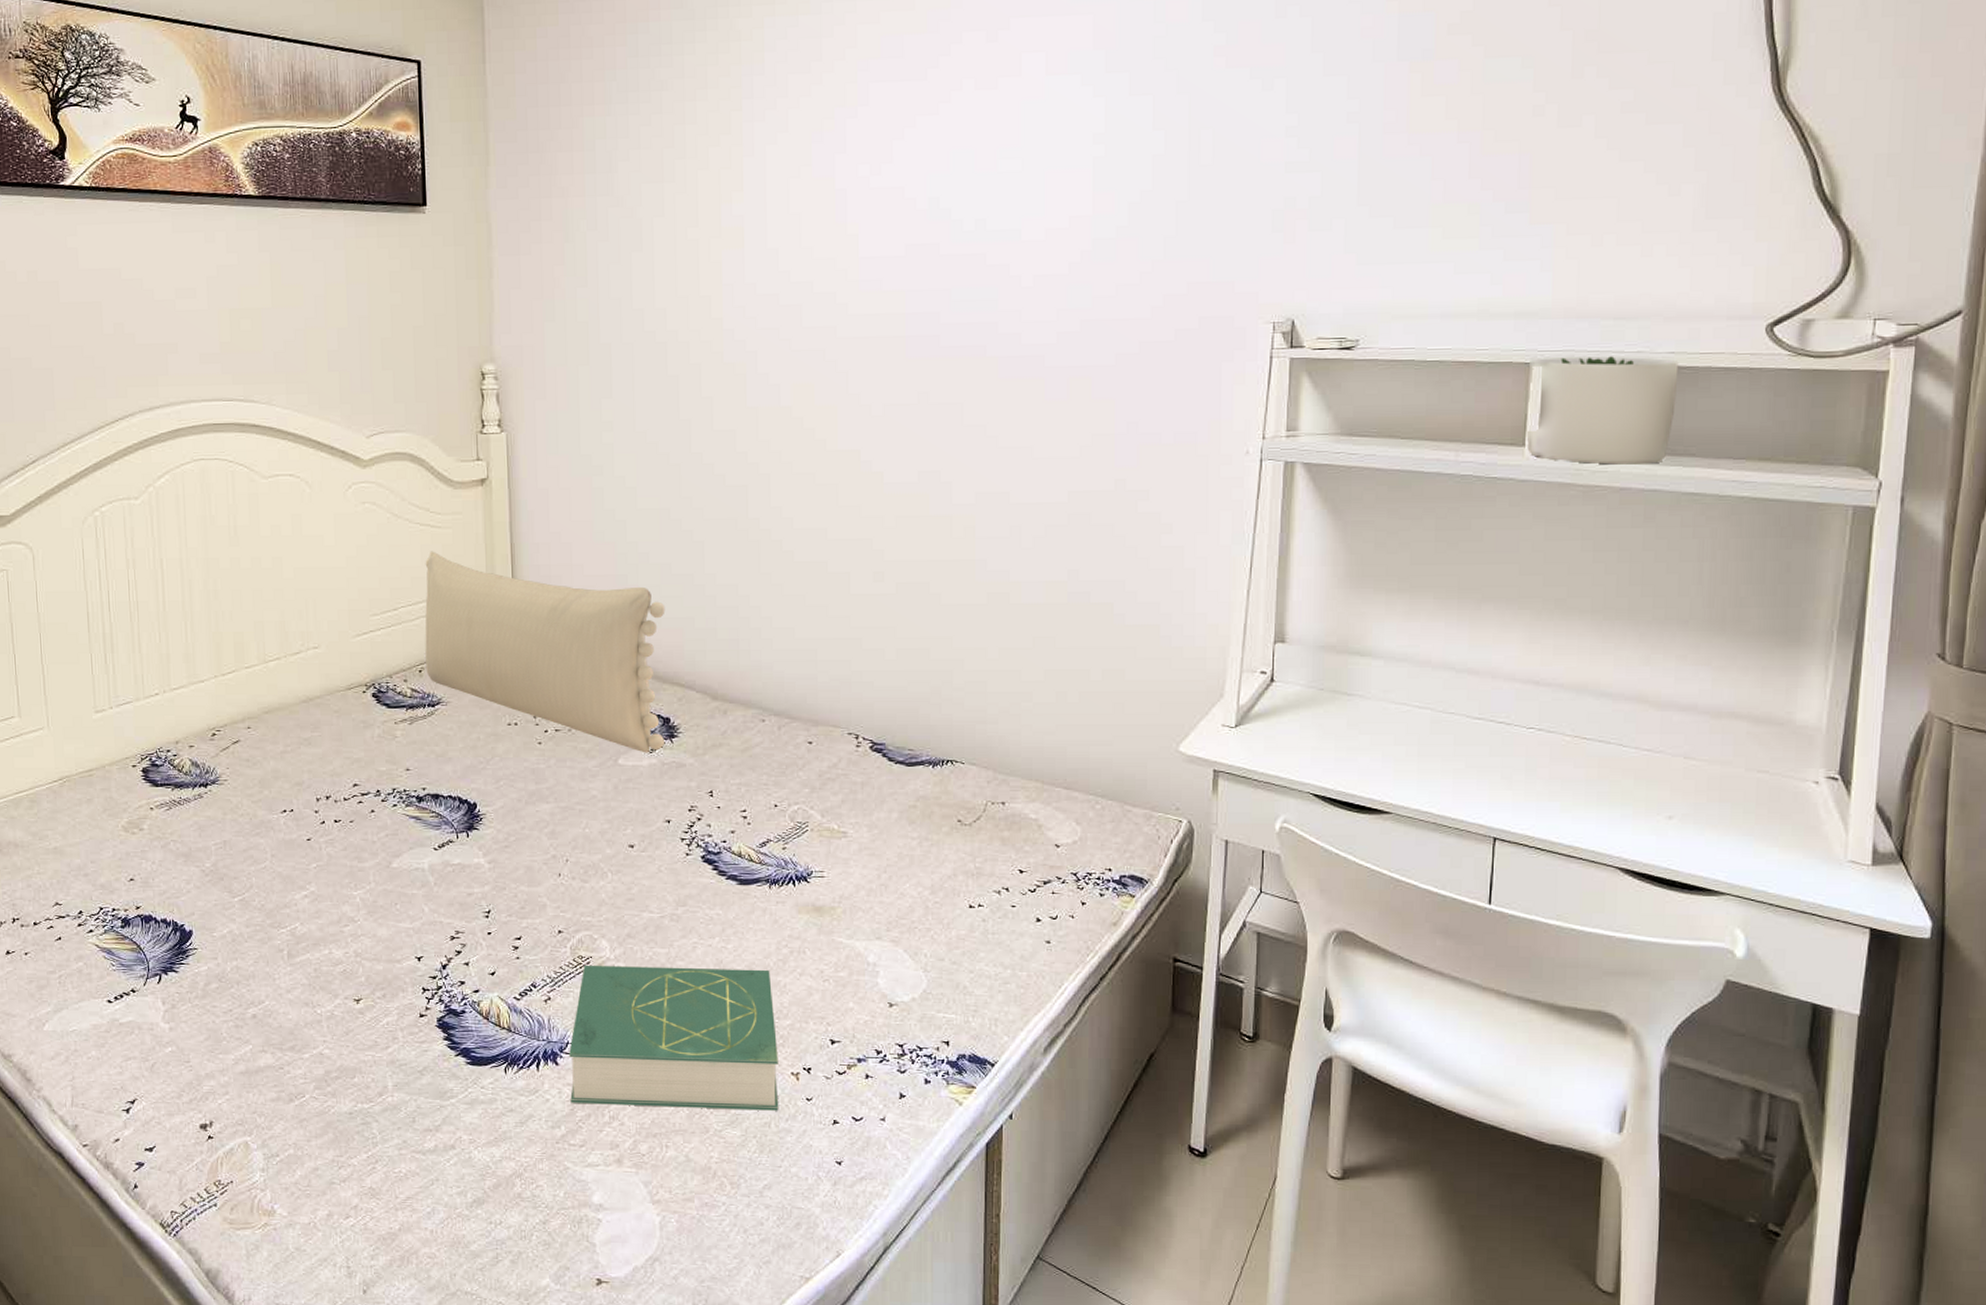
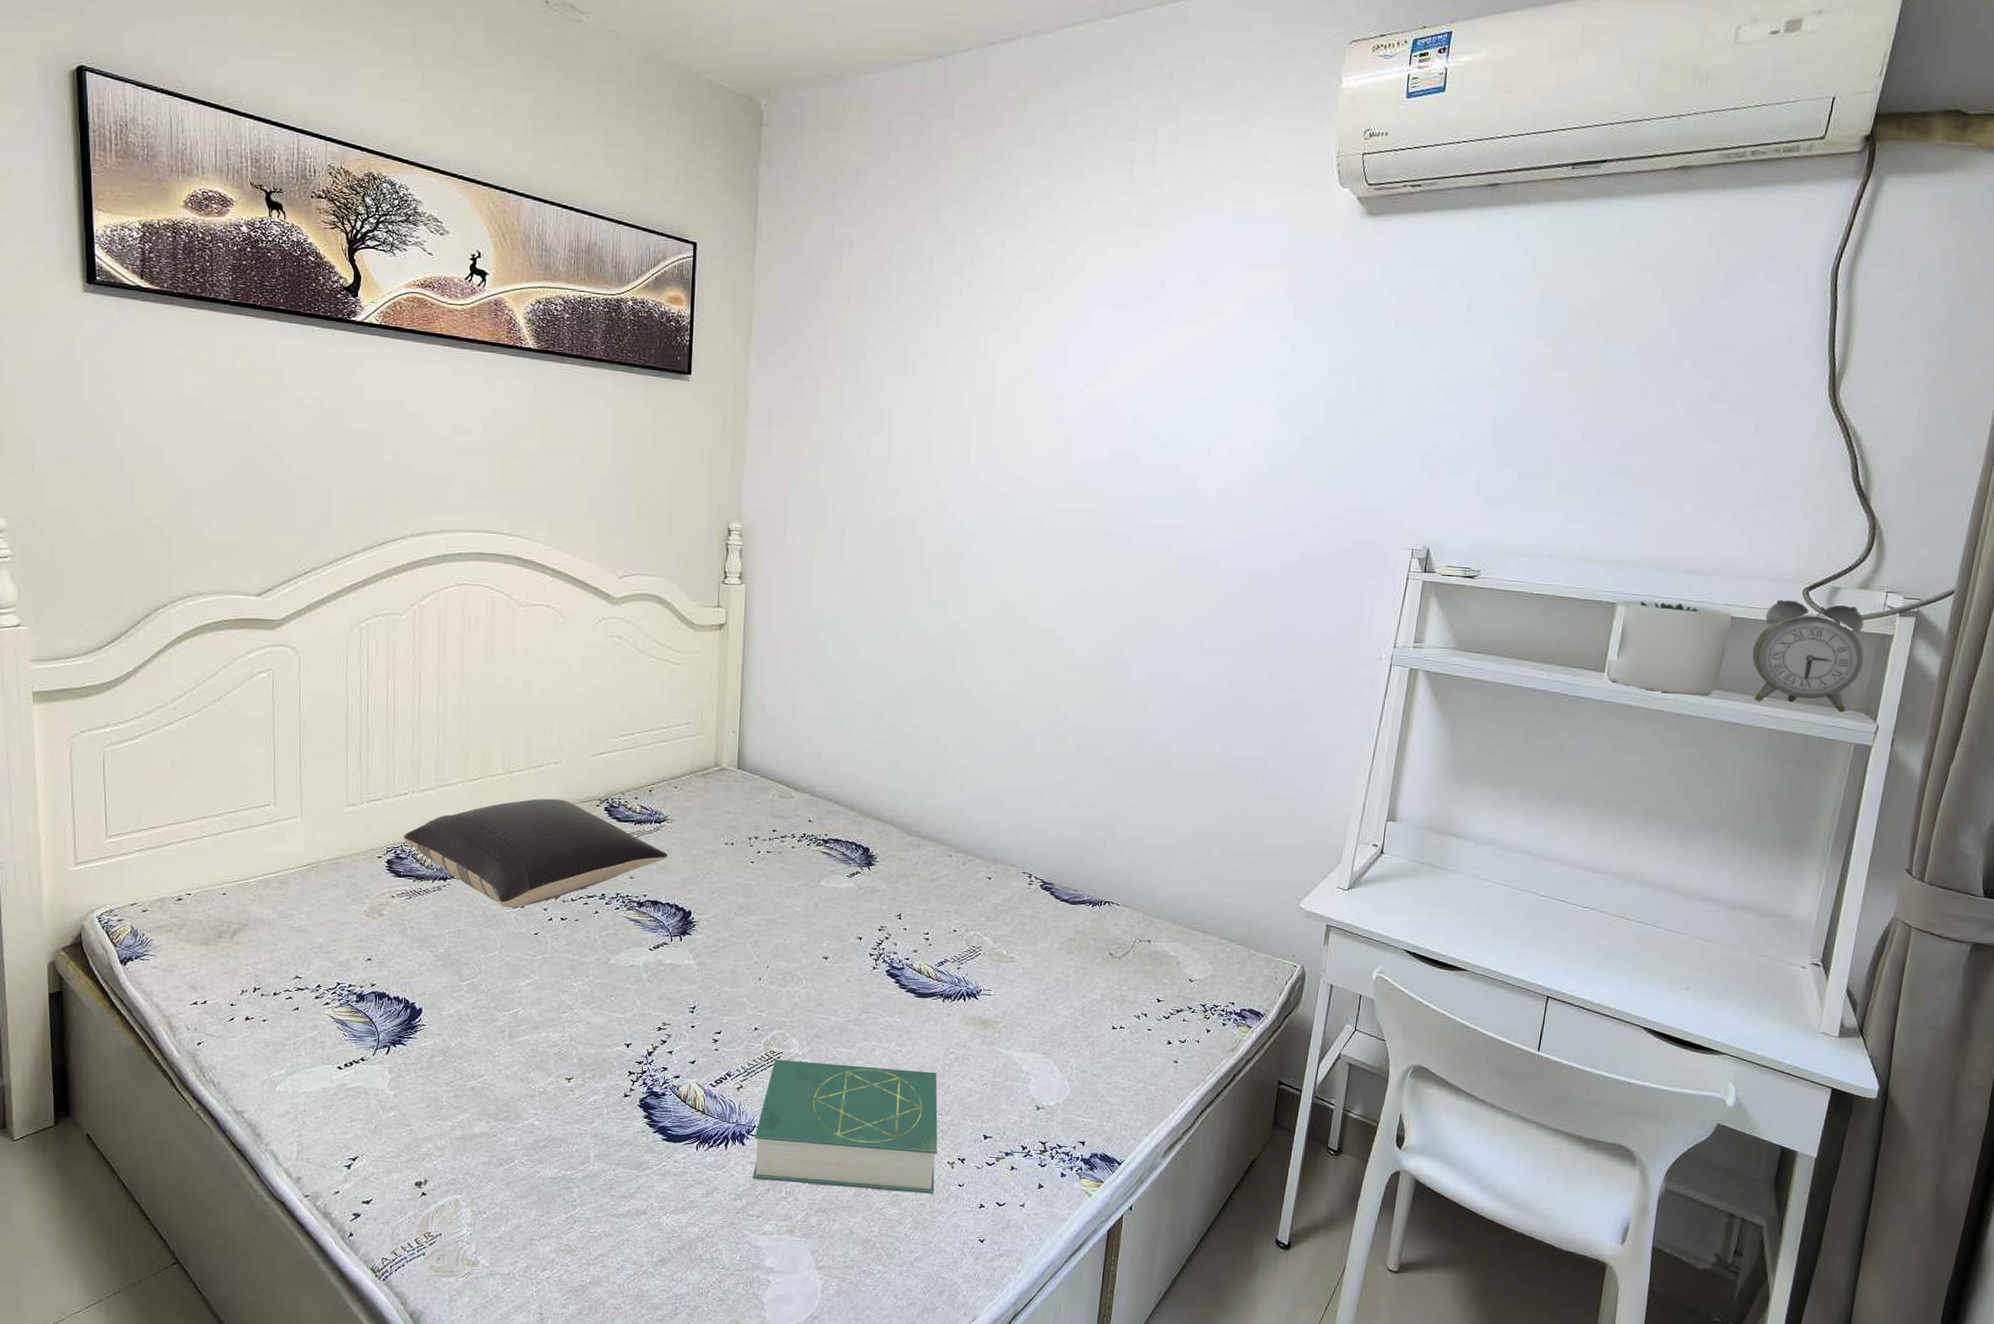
pillow: none [158,688,446,813] -> present [404,798,668,909]
pillow: present [425,551,666,753] -> none [655,684,874,878]
alarm clock: none [1708,339,1854,470] -> present [1752,599,1865,713]

